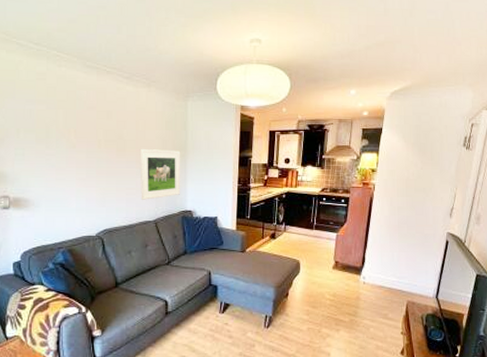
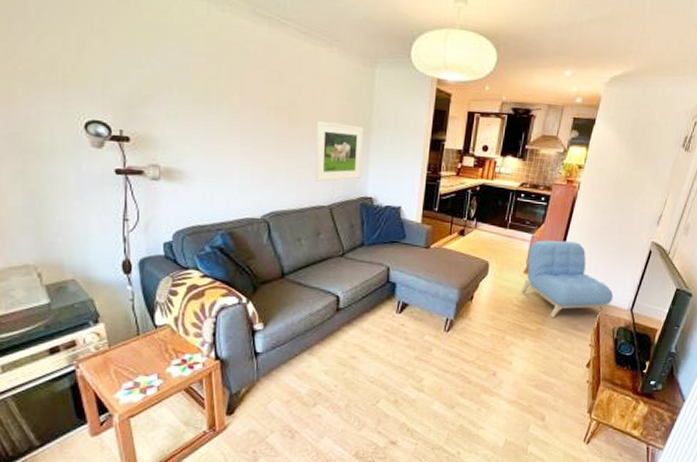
armchair: none [332,237,418,309] -> present [521,240,614,318]

